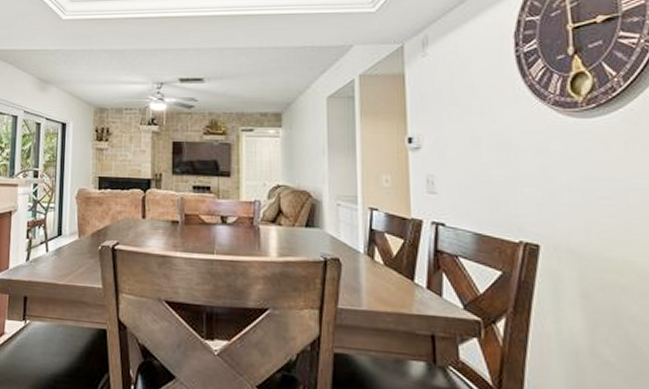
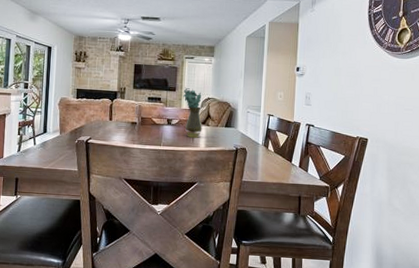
vase: none [241,170,272,244] -> present [183,87,202,139]

